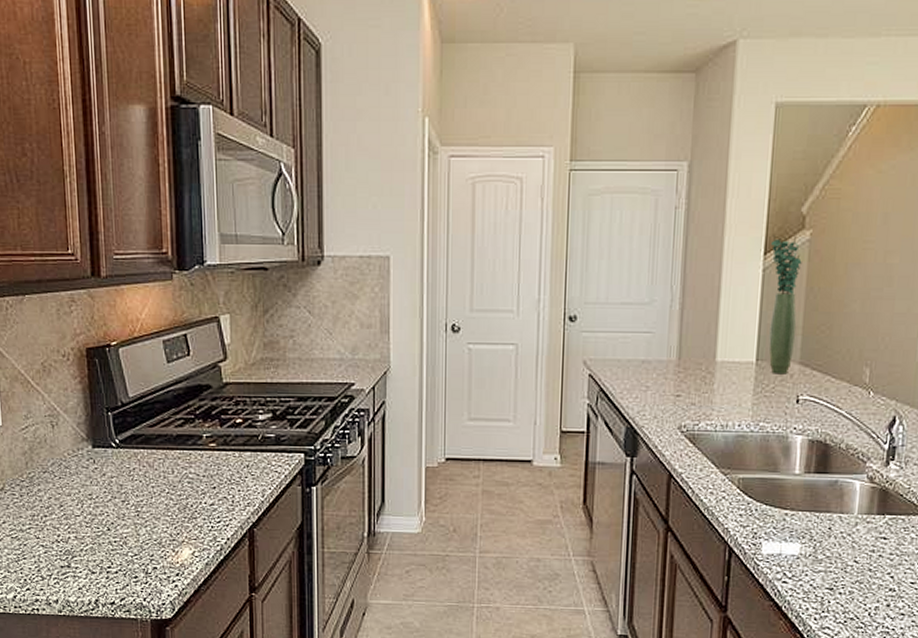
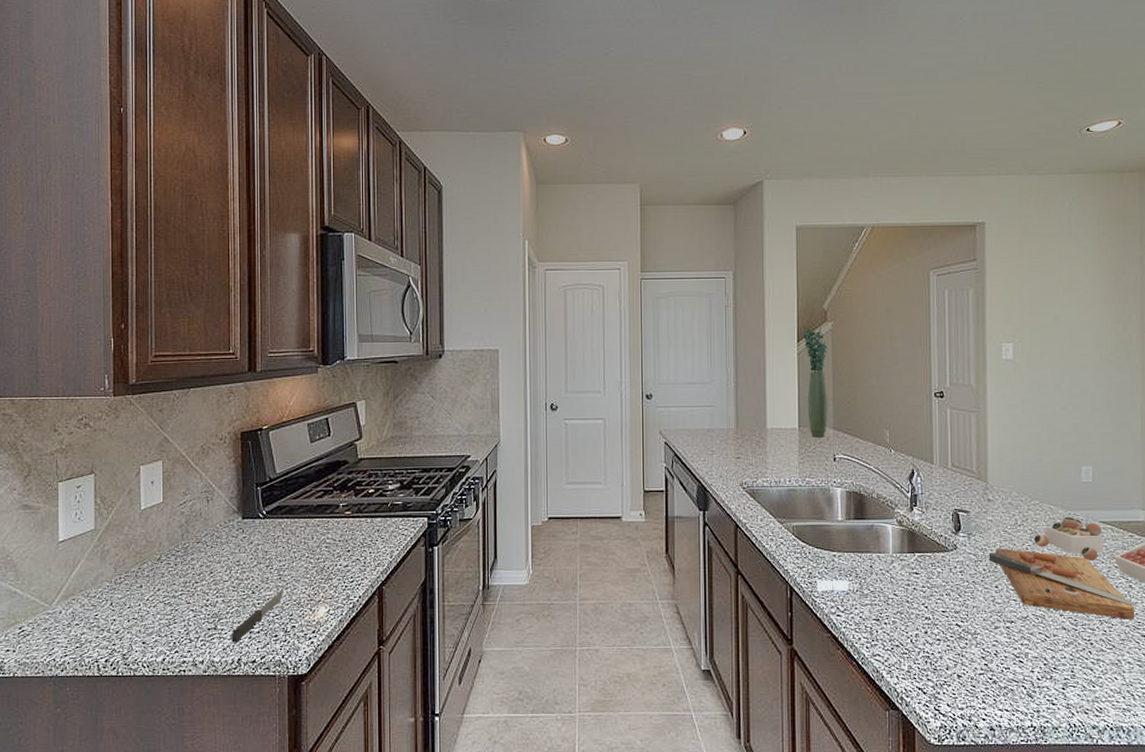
kitchen knife: none [87,528,142,583] -> present [231,590,283,643]

